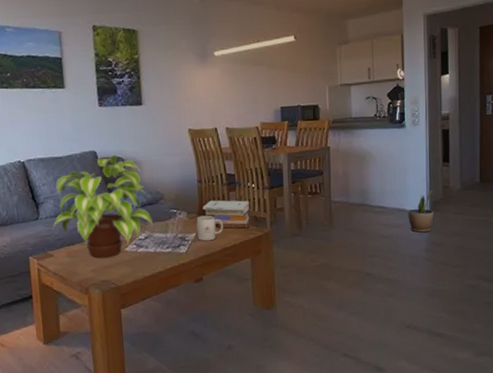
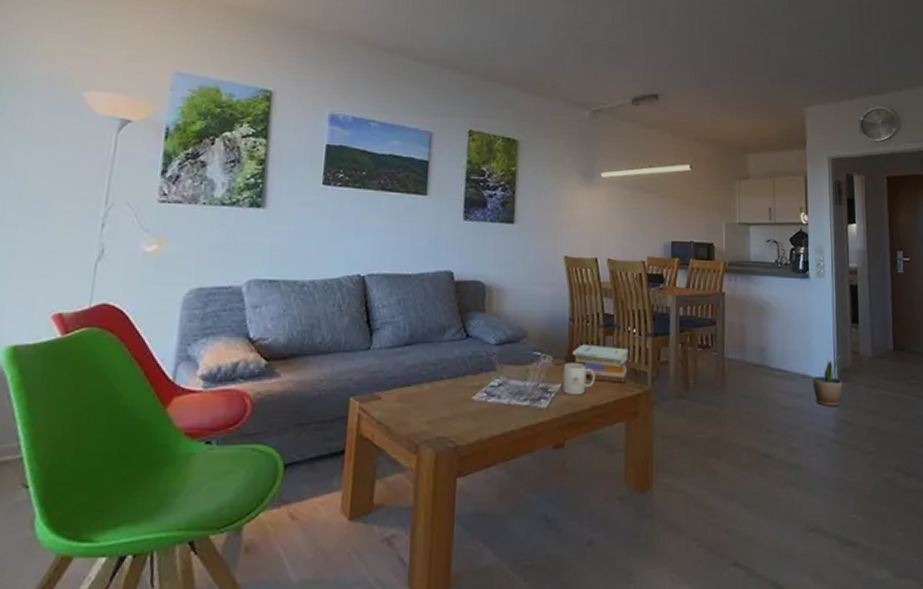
plant: present [53,154,153,258] -> none [387,278,510,407]

